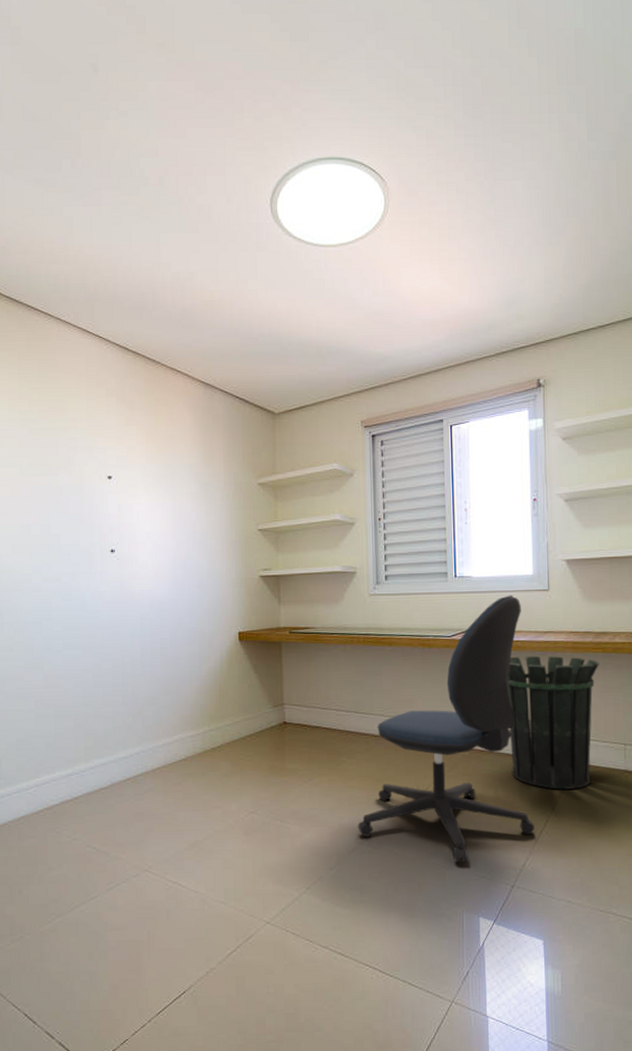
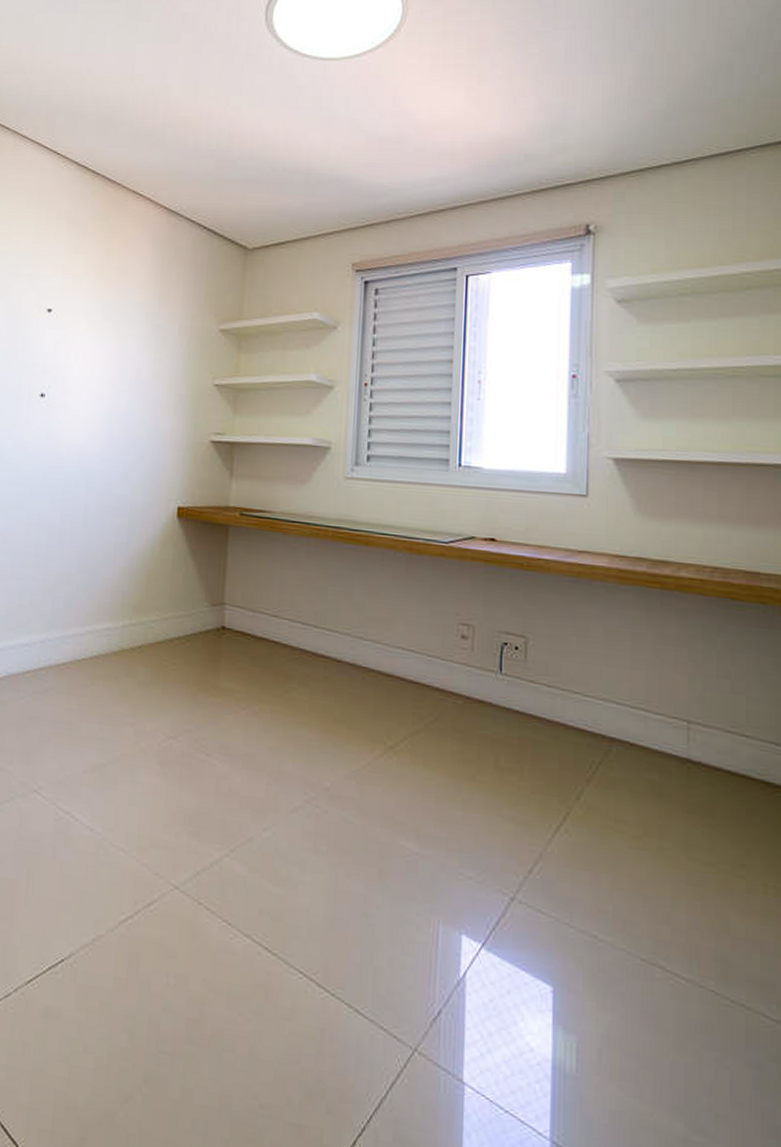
office chair: present [358,595,534,863] -> none [304,497,549,853]
waste bin: present [507,655,600,790] -> none [520,579,656,776]

